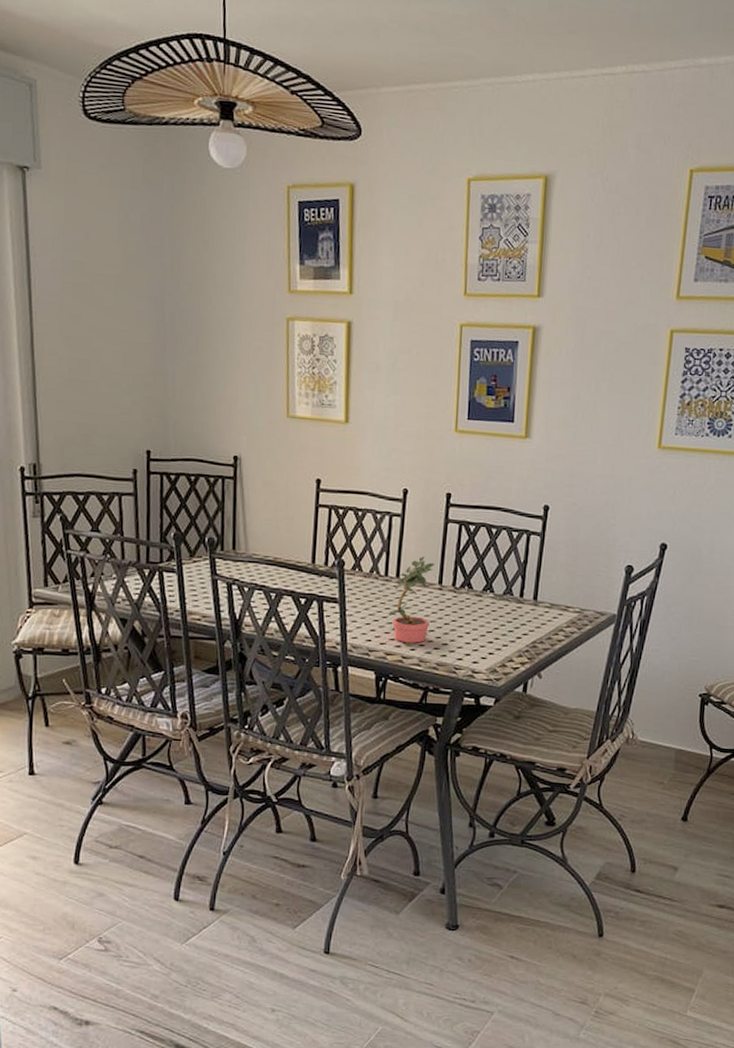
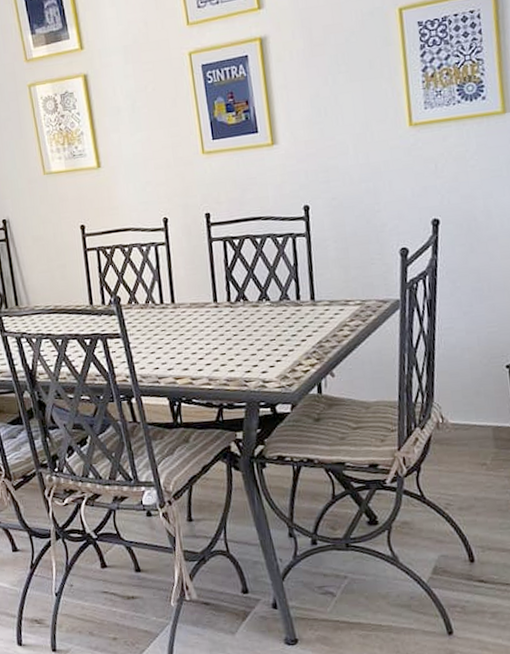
potted plant: present [388,557,435,647] -> none [170,279,212,368]

